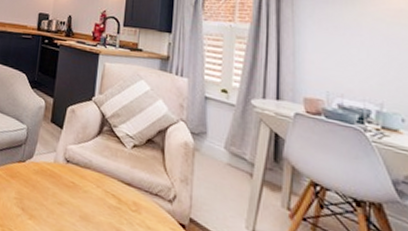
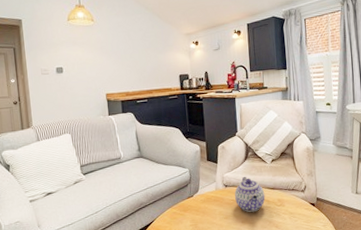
teapot: none [76,155,117,209] -> present [235,176,265,213]

